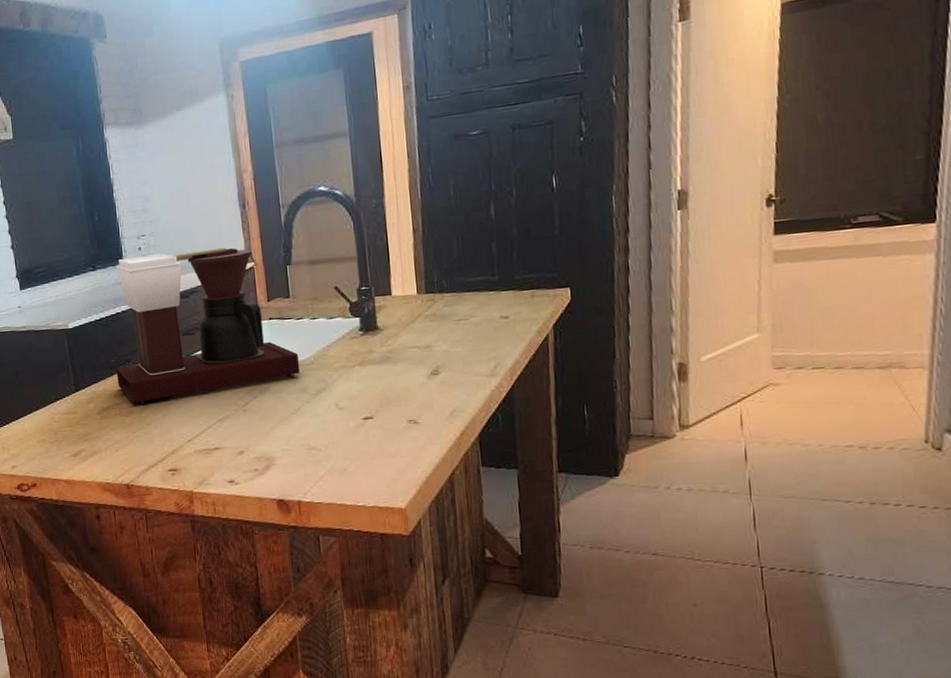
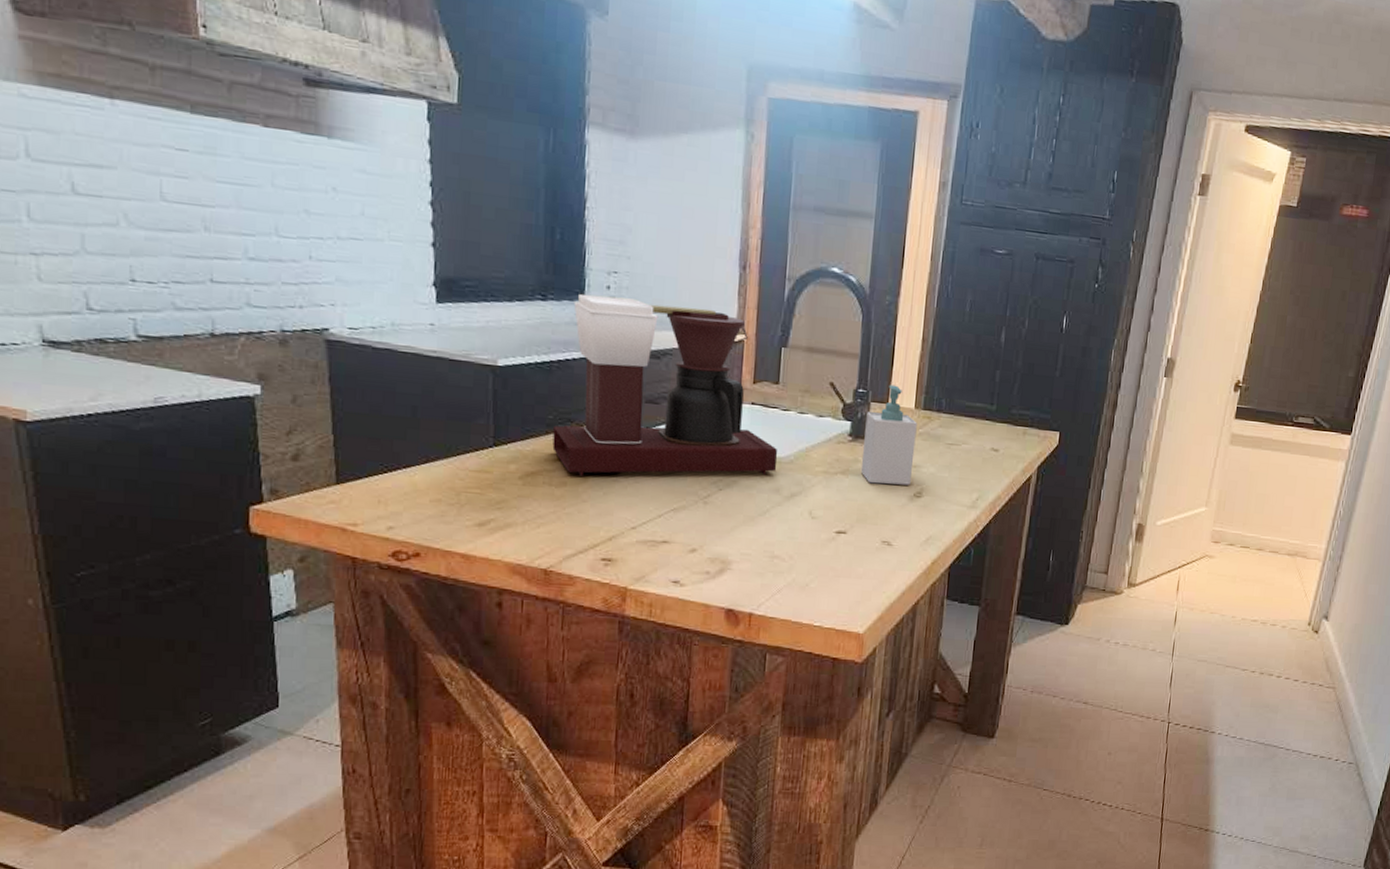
soap bottle: none [372,277,426,370] -> present [860,384,917,485]

